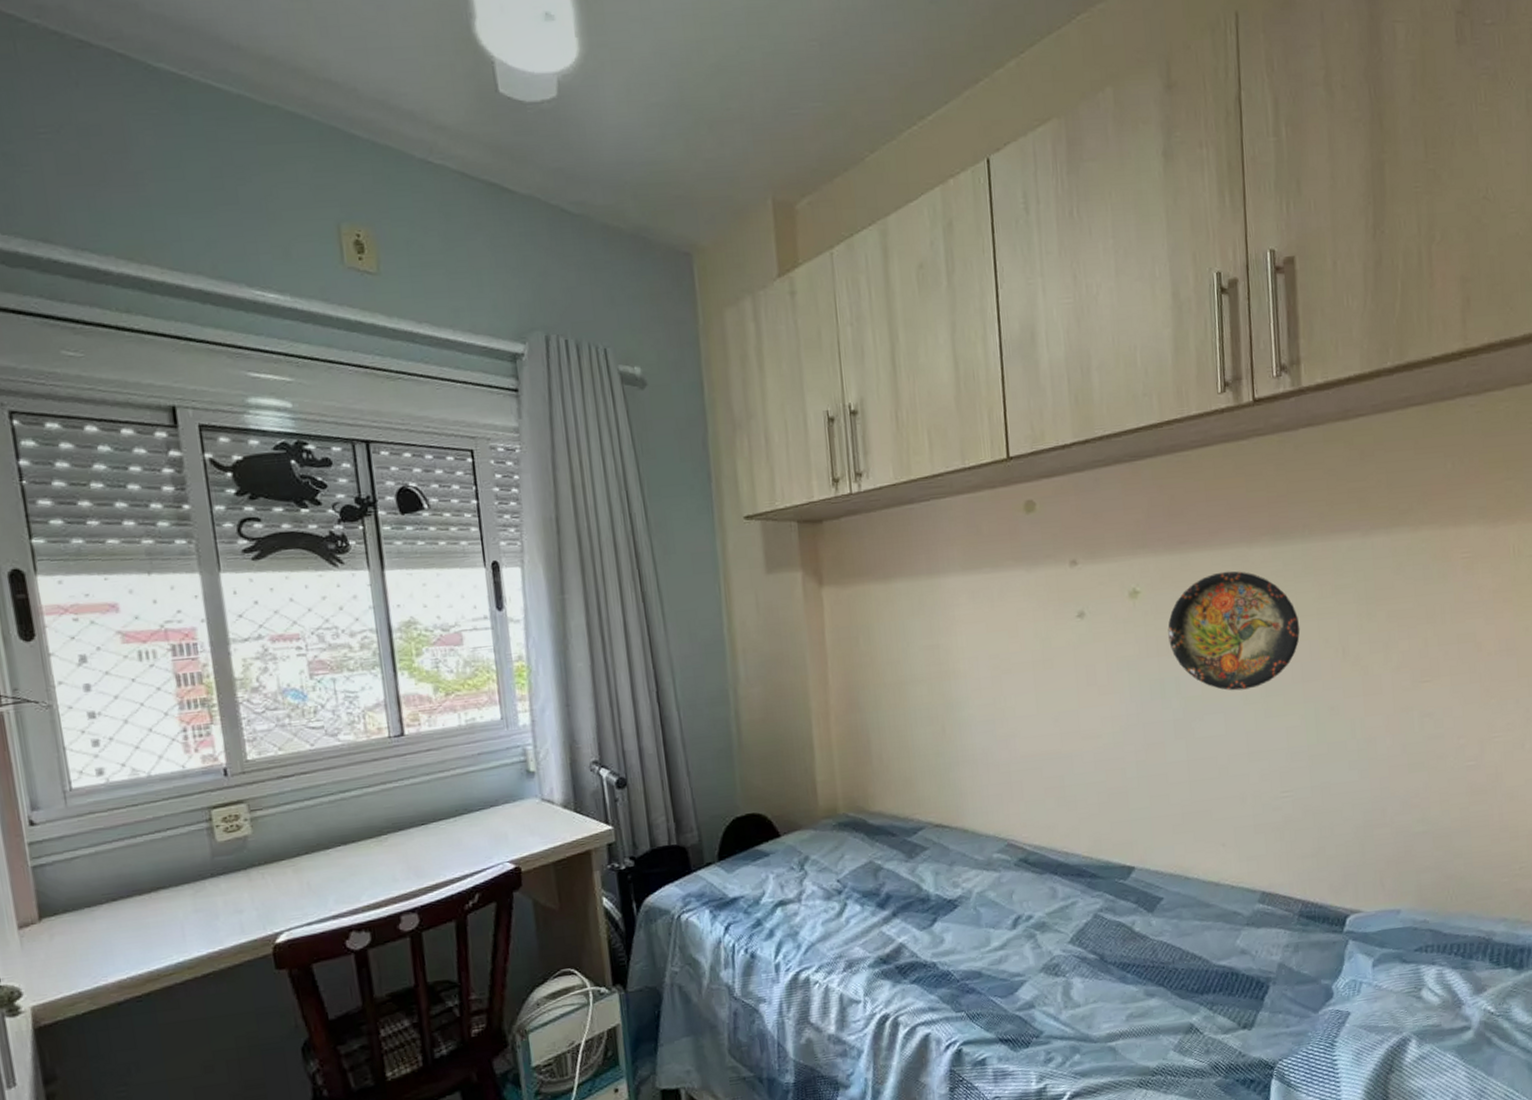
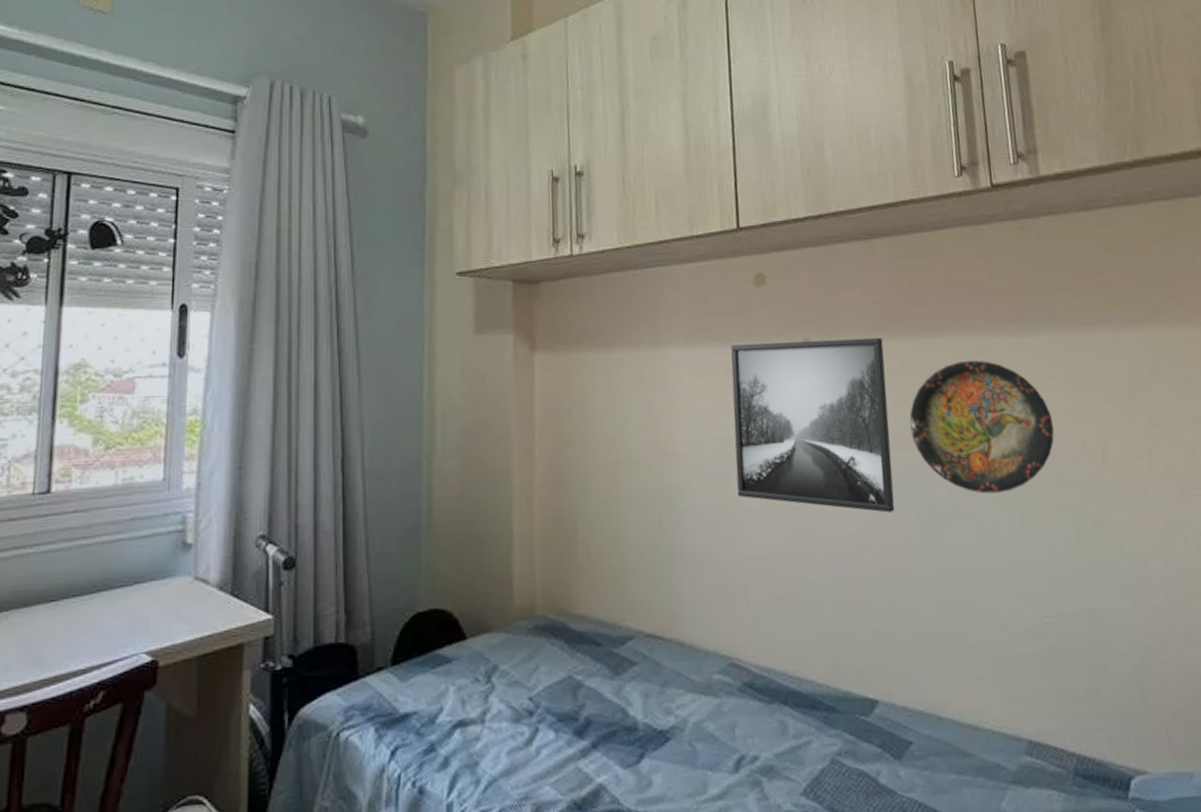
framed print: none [1003,554,1153,712] -> present [731,337,895,513]

